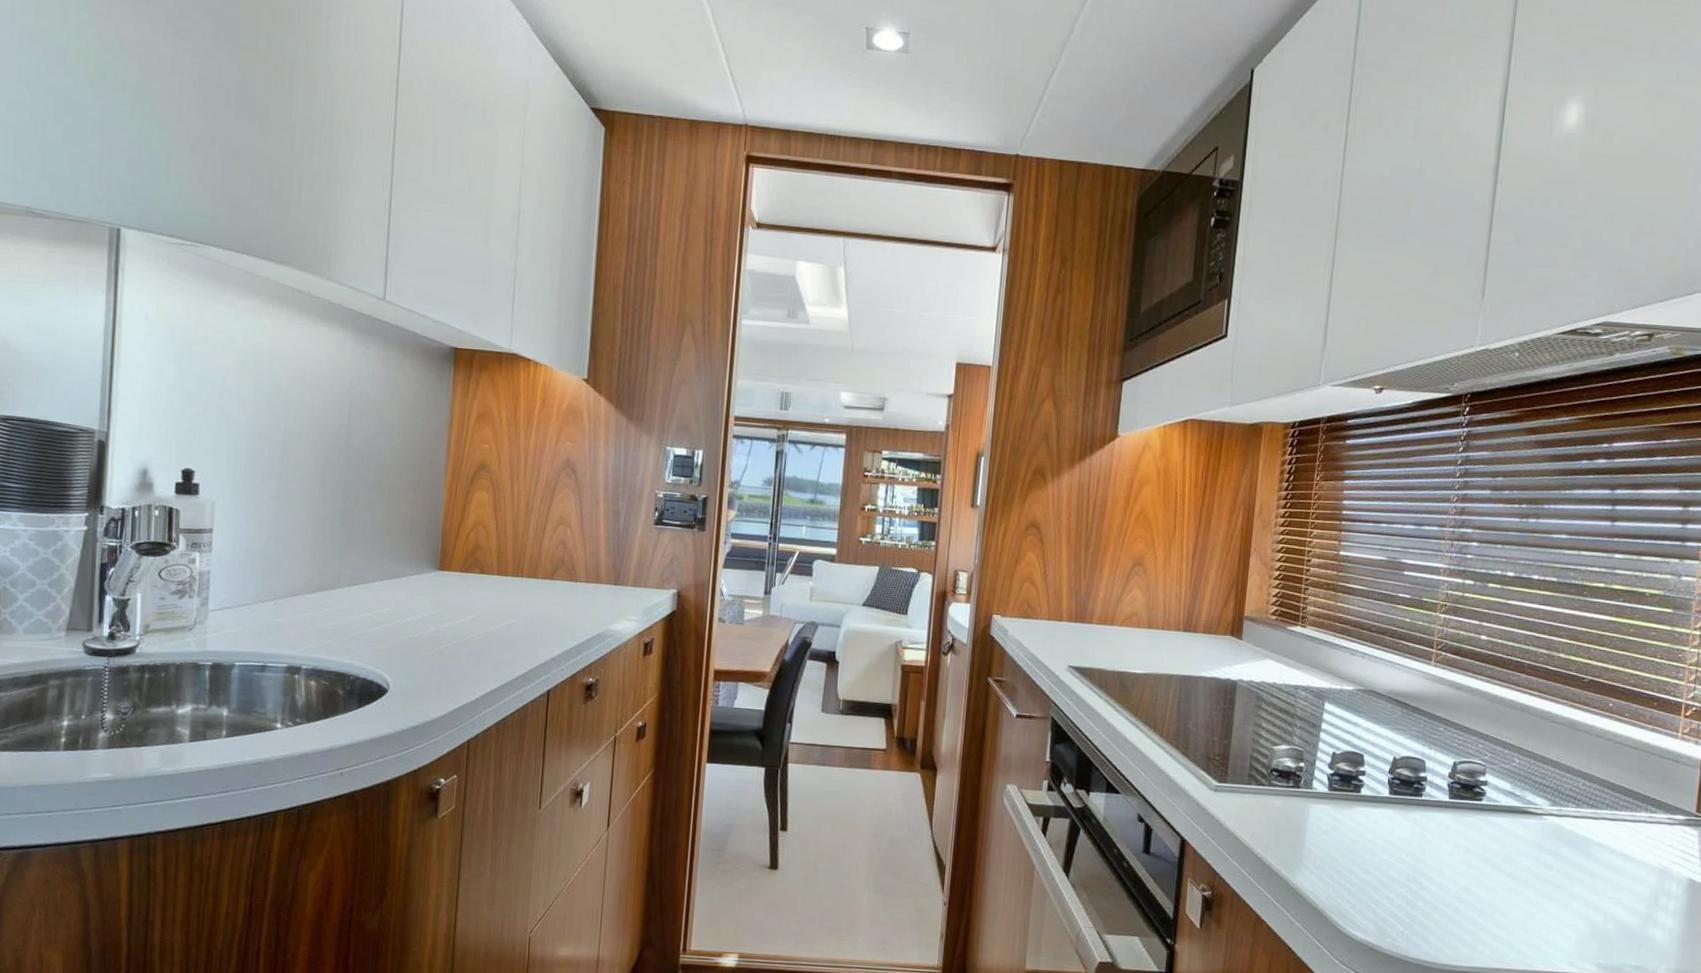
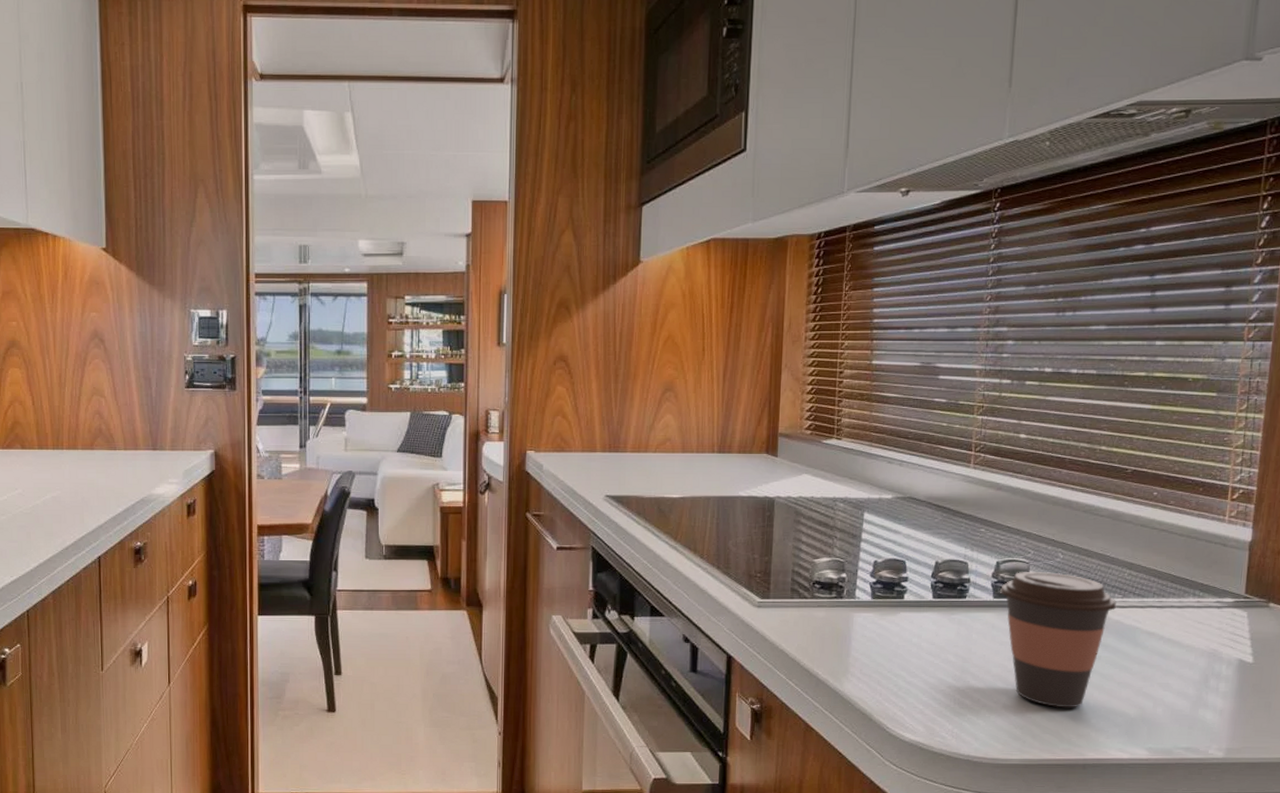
coffee cup: none [1455,774,1571,917] -> present [999,572,1117,708]

